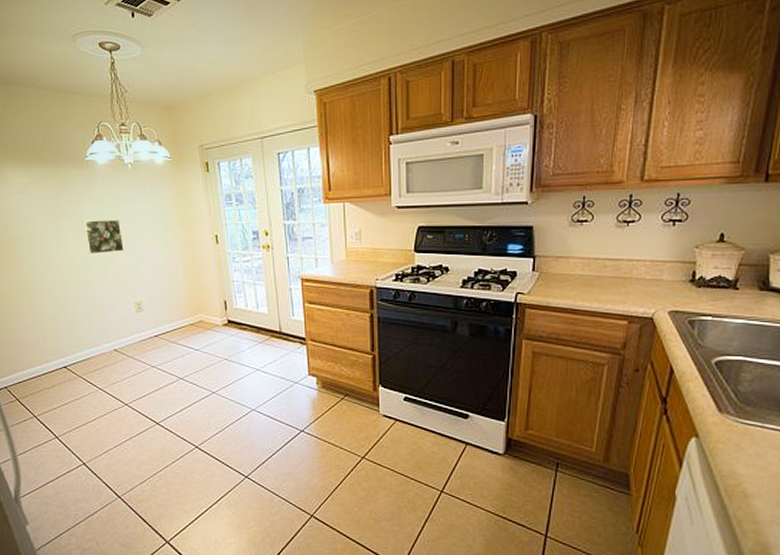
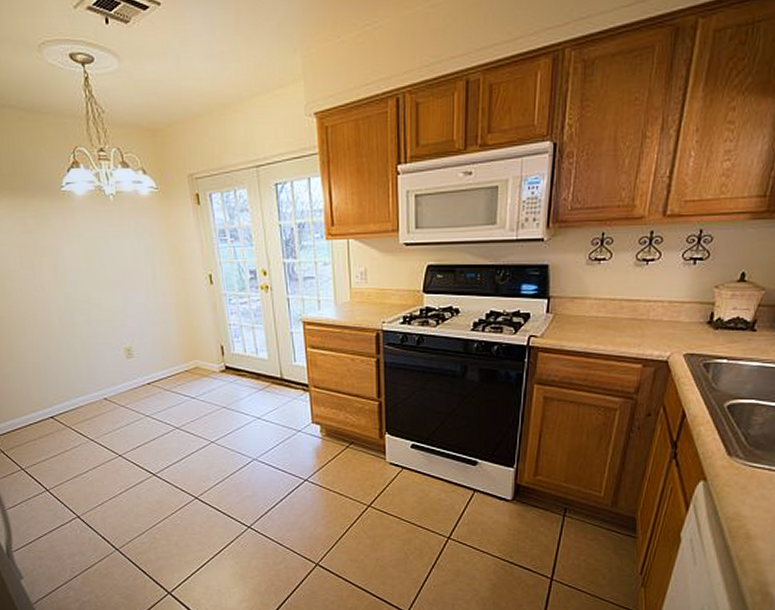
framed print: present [82,220,124,255] -> none [62,258,110,297]

